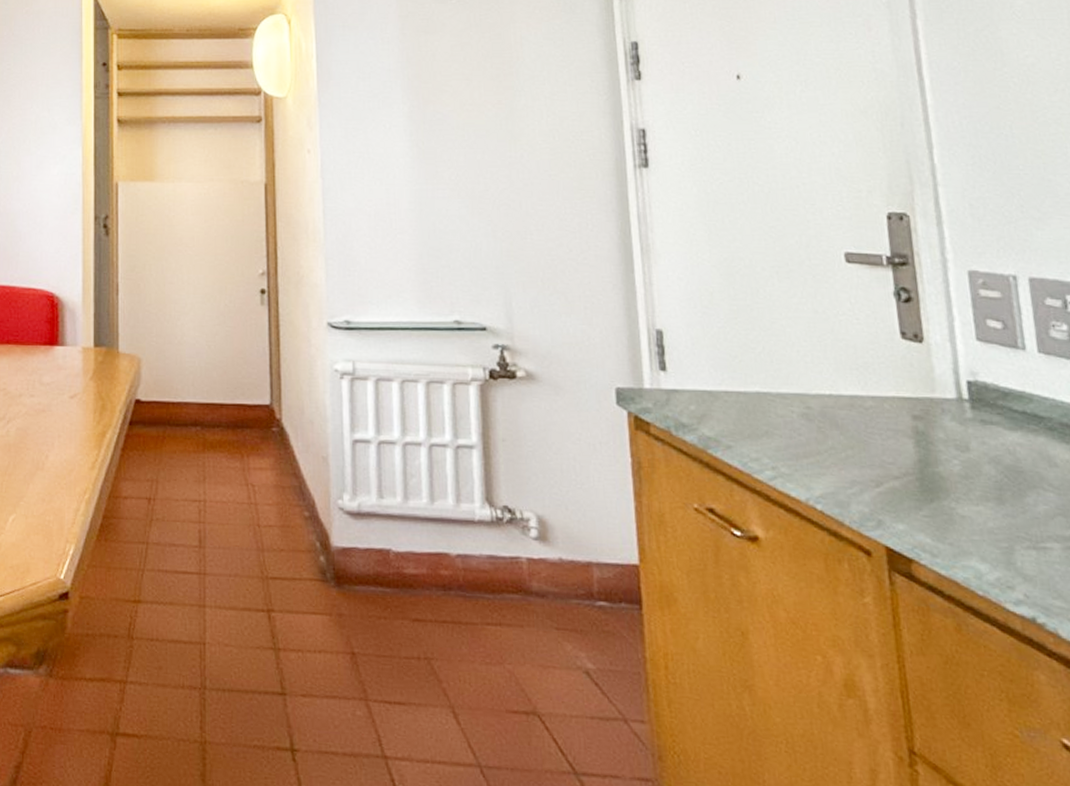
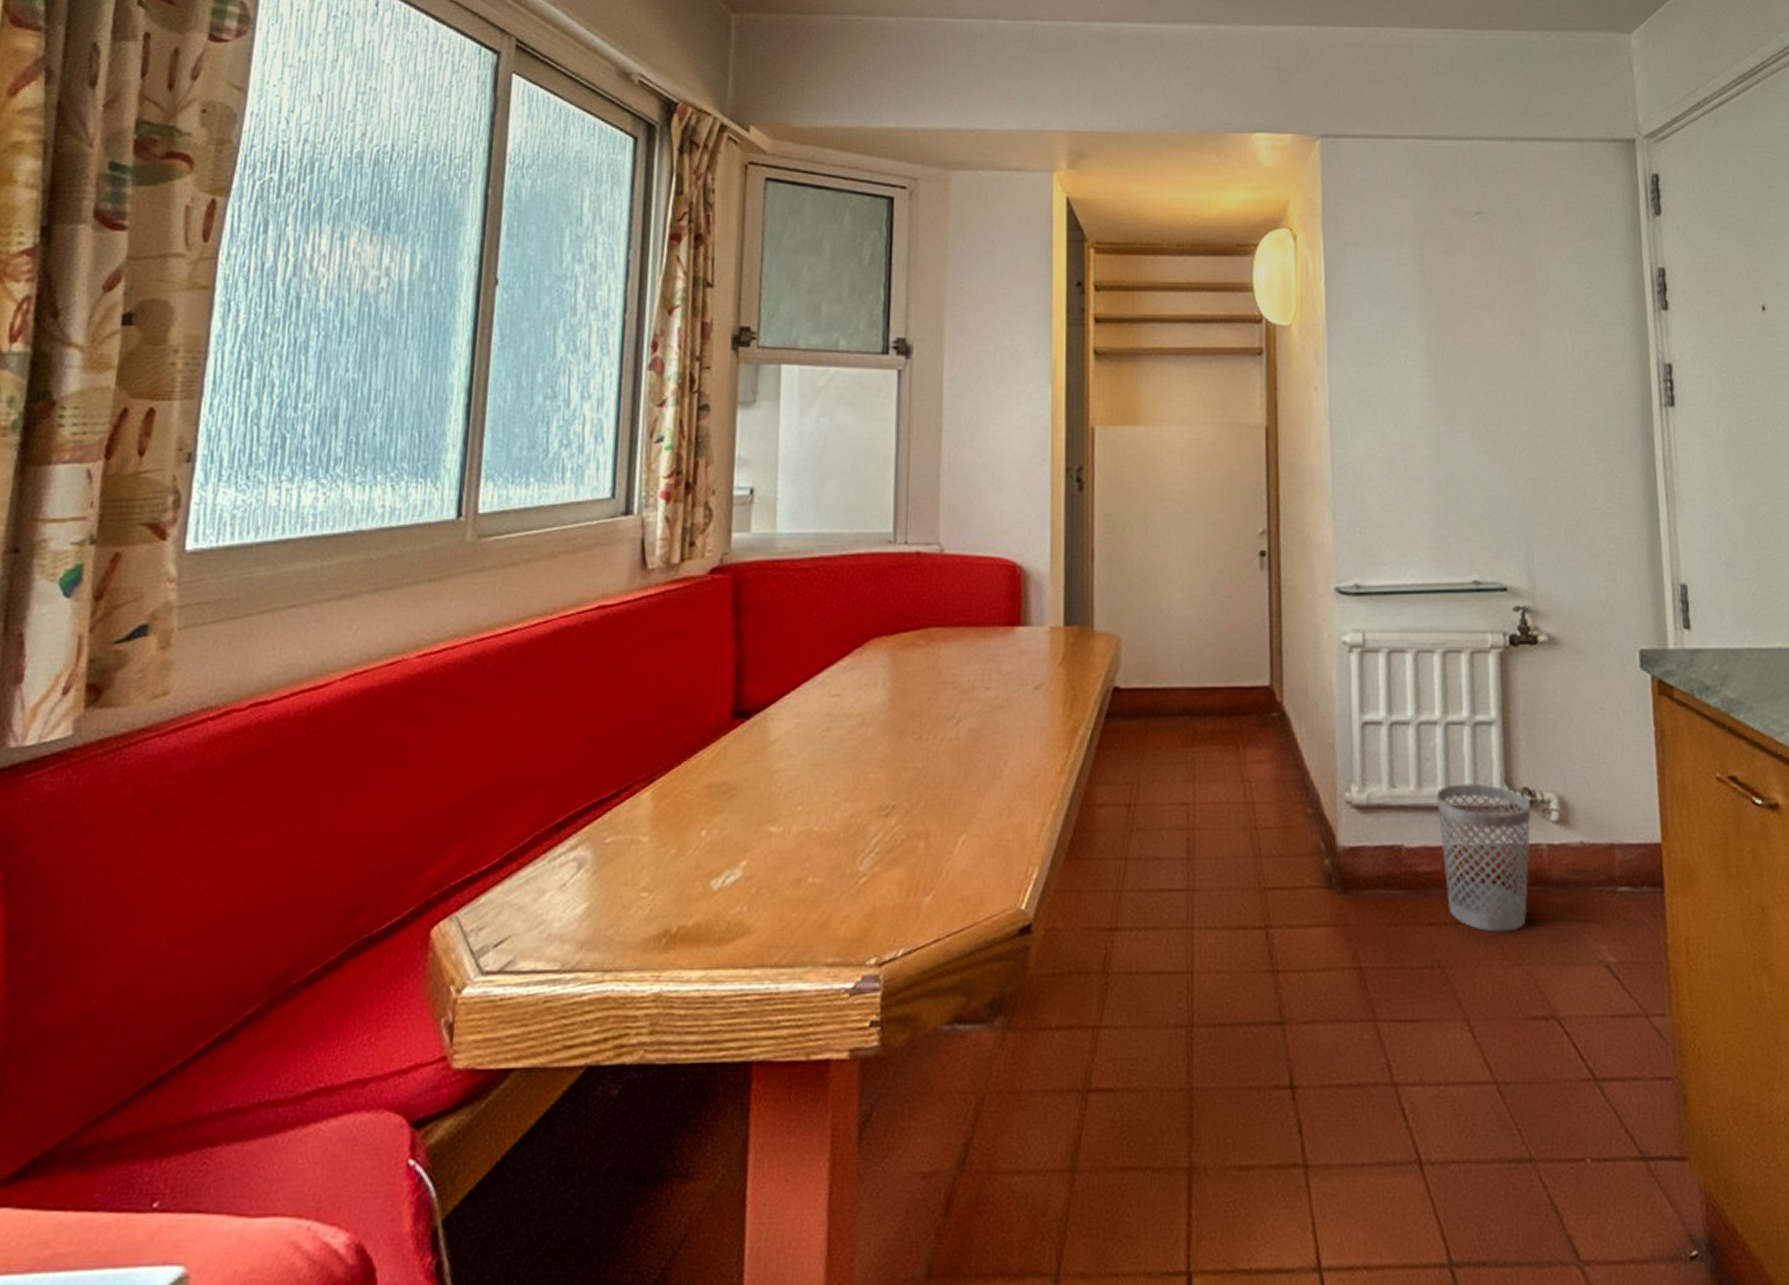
wastebasket: none [421,498,511,634] -> present [1436,783,1531,933]

